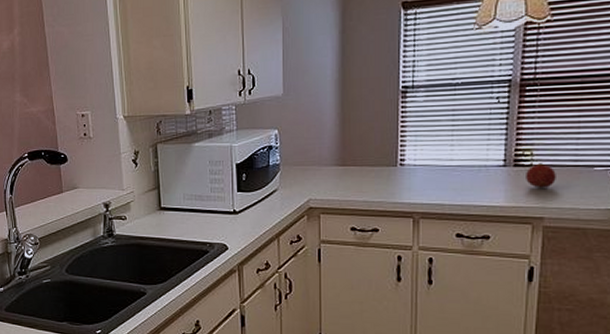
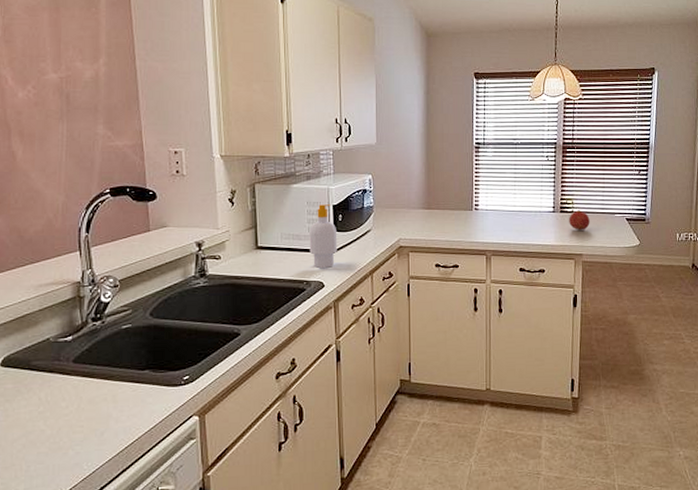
soap bottle: none [212,163,241,231] -> present [309,204,338,269]

